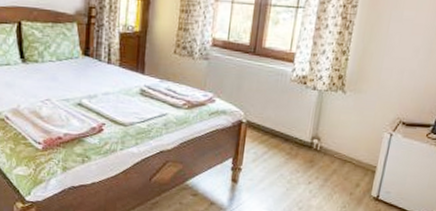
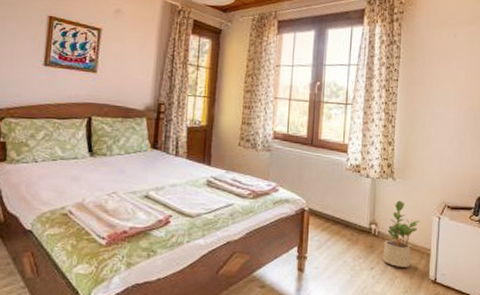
potted plant: none [322,115,369,183] -> present [382,200,420,267]

